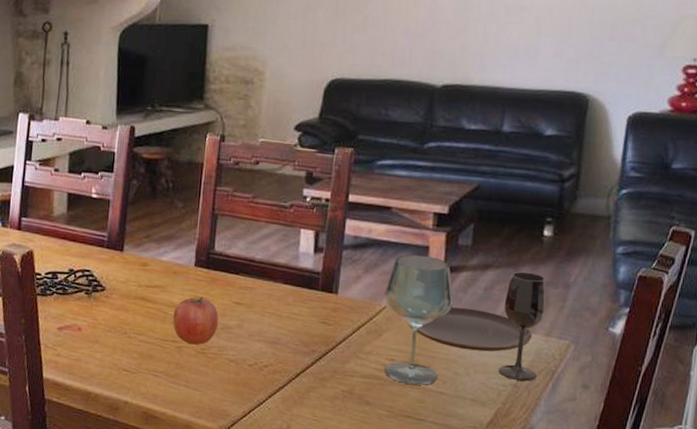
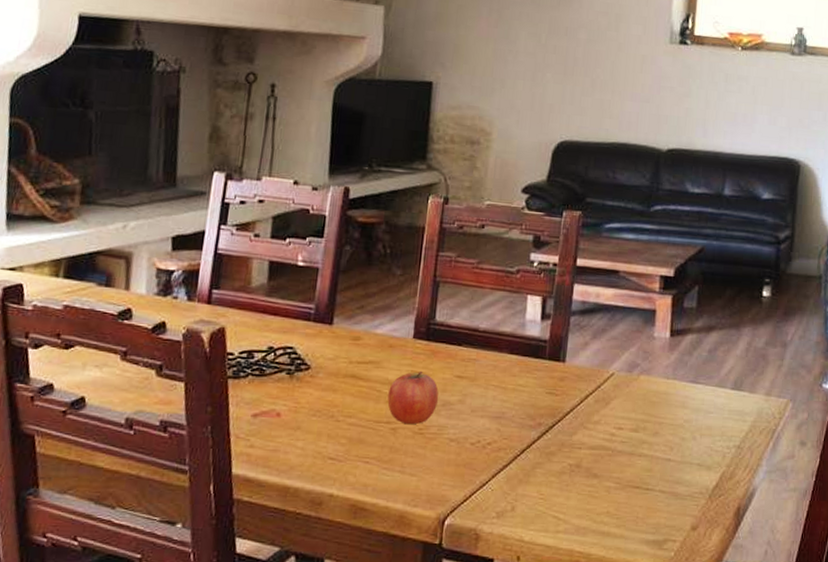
wine glass: present [384,254,454,385] -> none [612,318,680,454]
plate: present [409,306,533,352] -> none [636,370,754,415]
wine glass: present [498,271,548,381] -> none [723,332,767,442]

